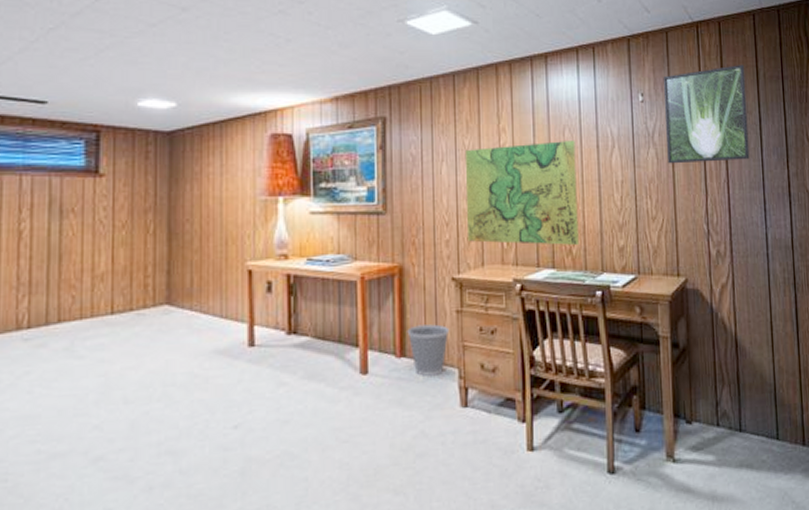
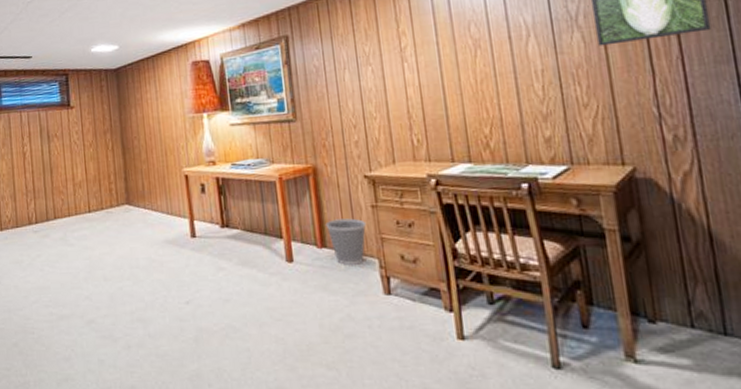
map: present [464,139,579,245] -> none [366,33,497,142]

